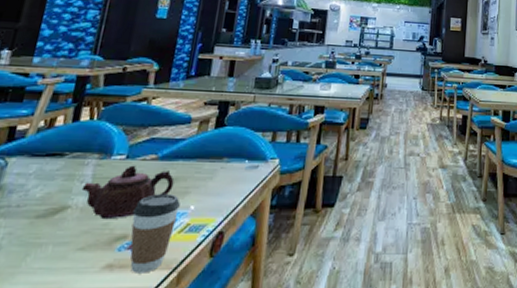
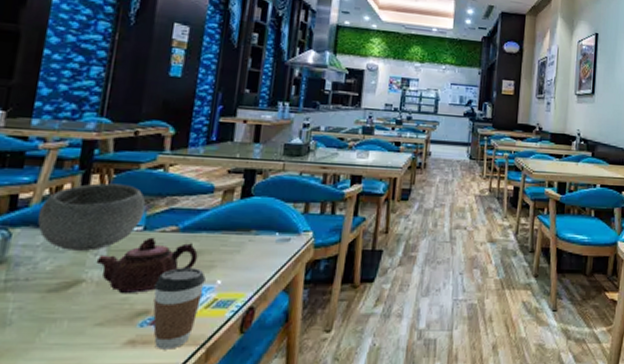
bowl: none [31,115,130,178] -> present [37,183,146,251]

